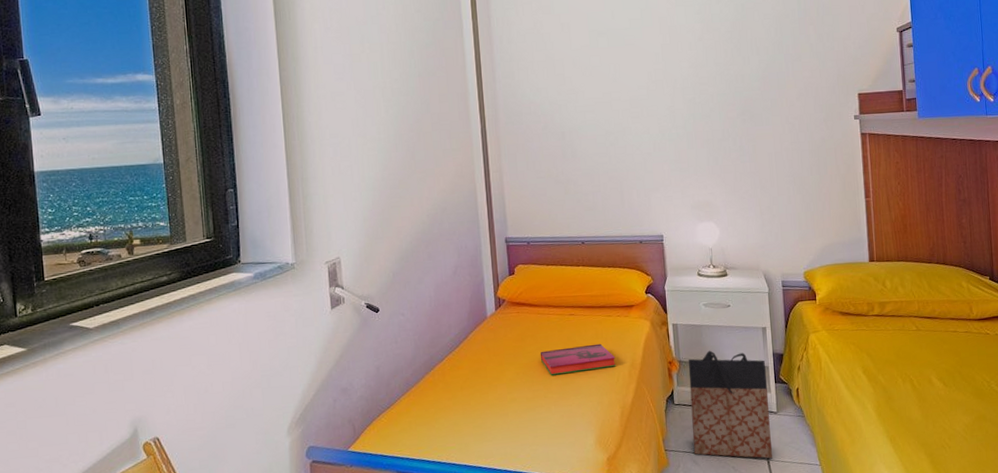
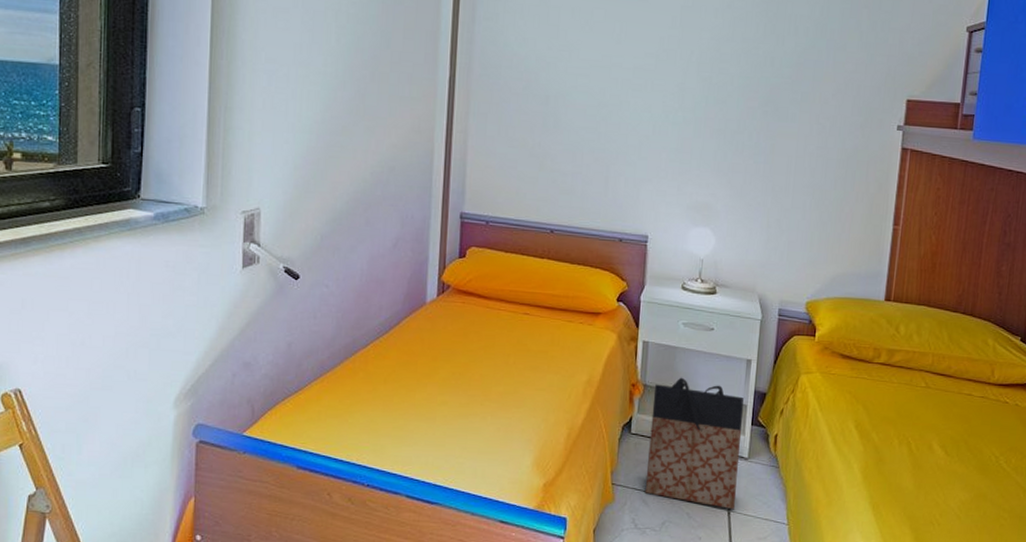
hardback book: present [540,343,617,375] -> none [482,351,571,381]

